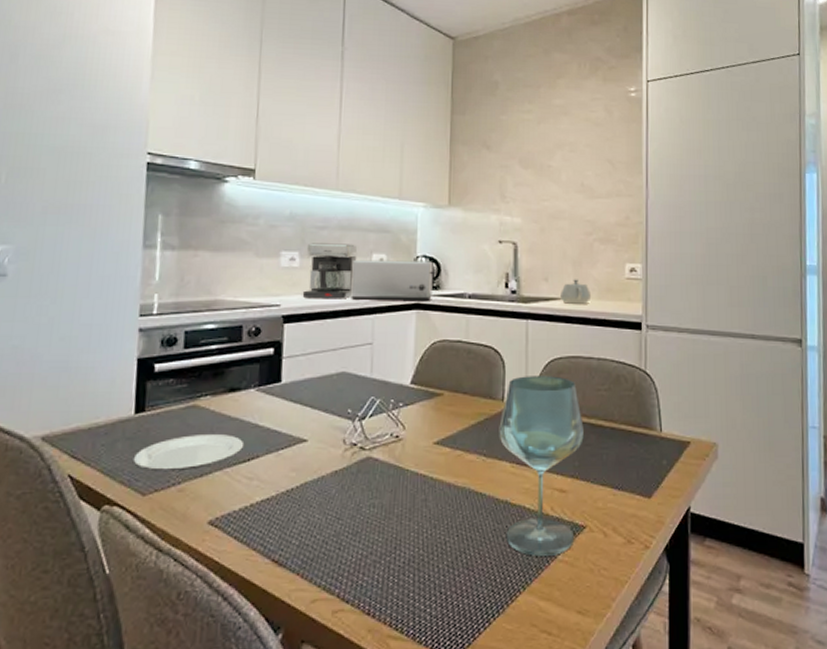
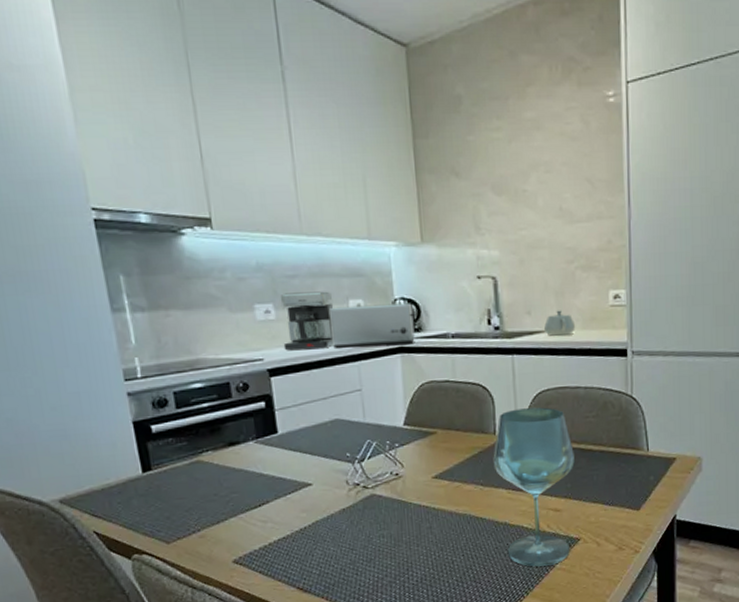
plate: present [133,433,245,470] -> none [150,484,253,522]

